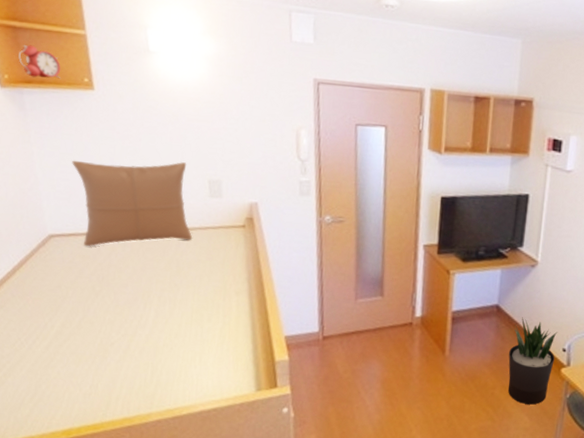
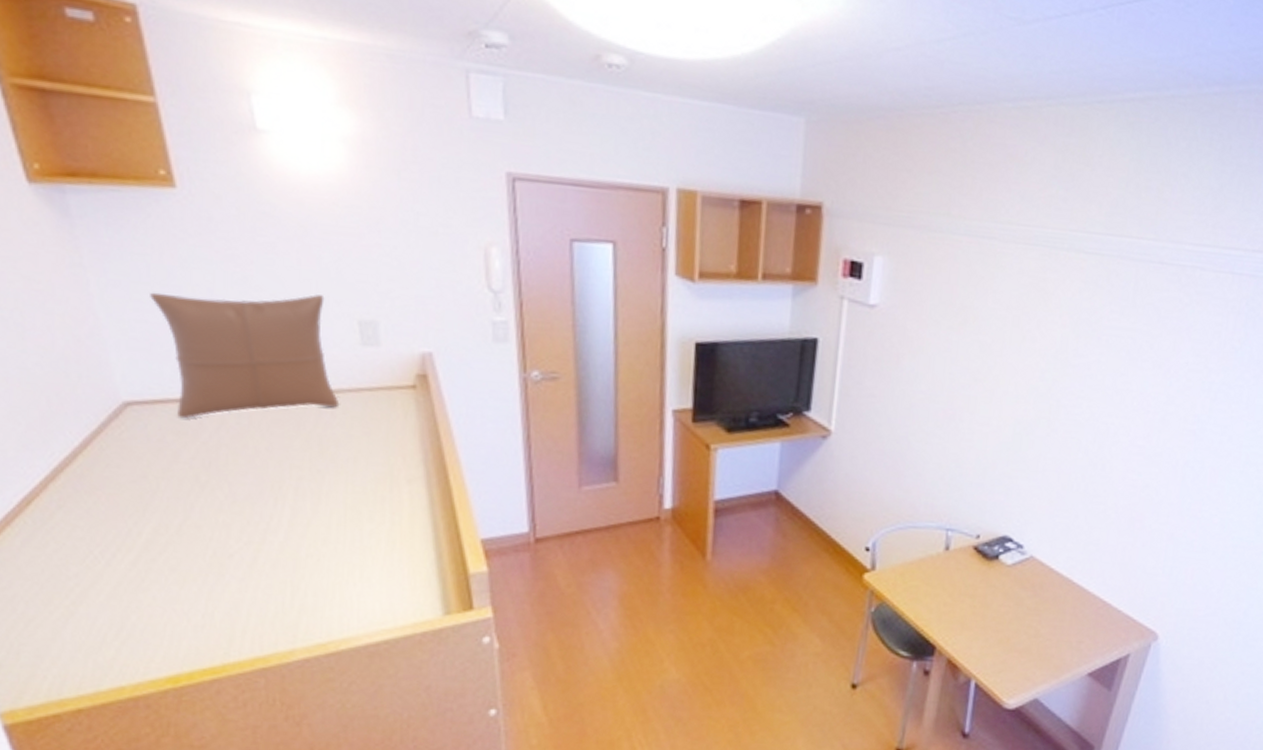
alarm clock: present [18,44,61,79] -> none [53,116,123,171]
planter: present [508,317,558,405] -> none [792,506,859,622]

